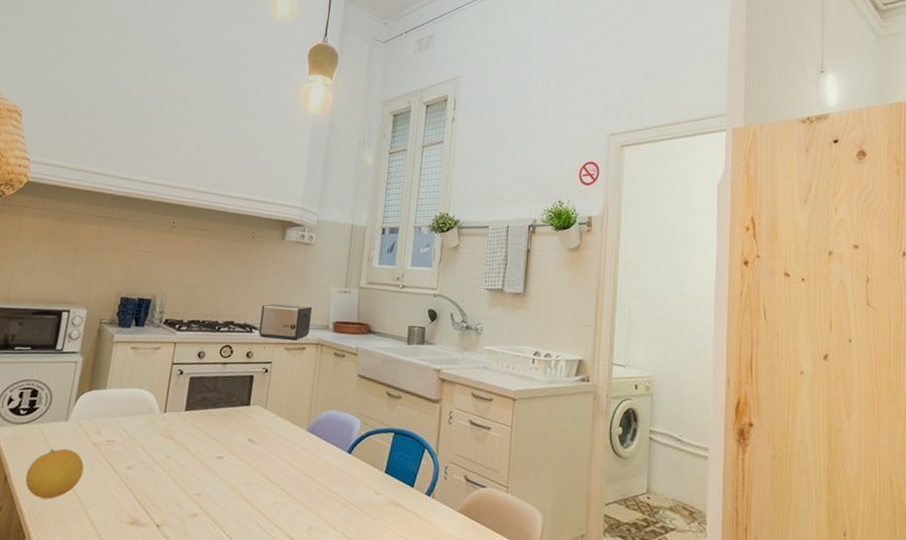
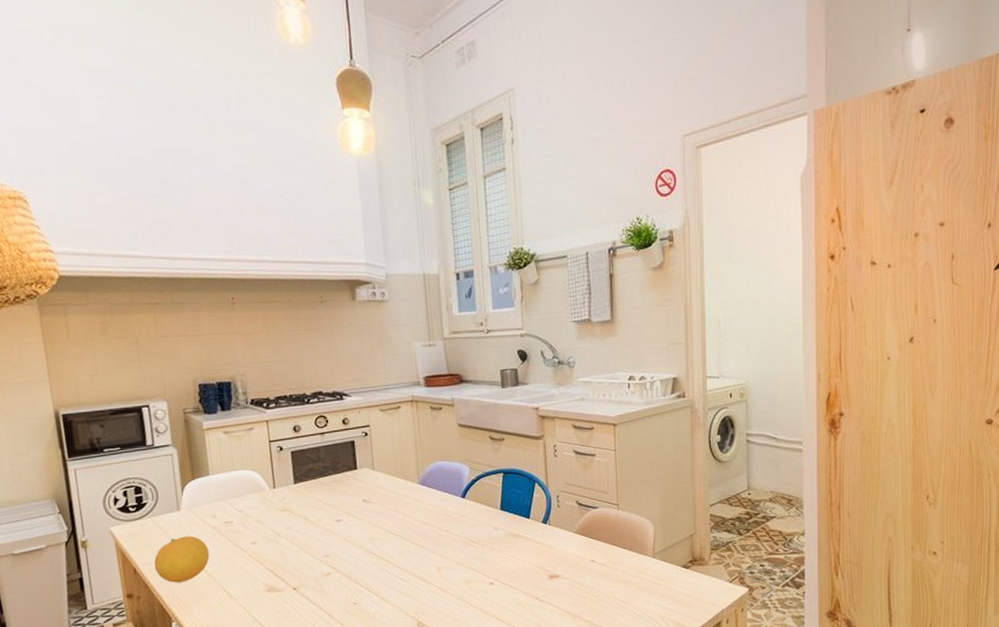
toaster: present [259,303,313,340] -> none [347,365,401,403]

